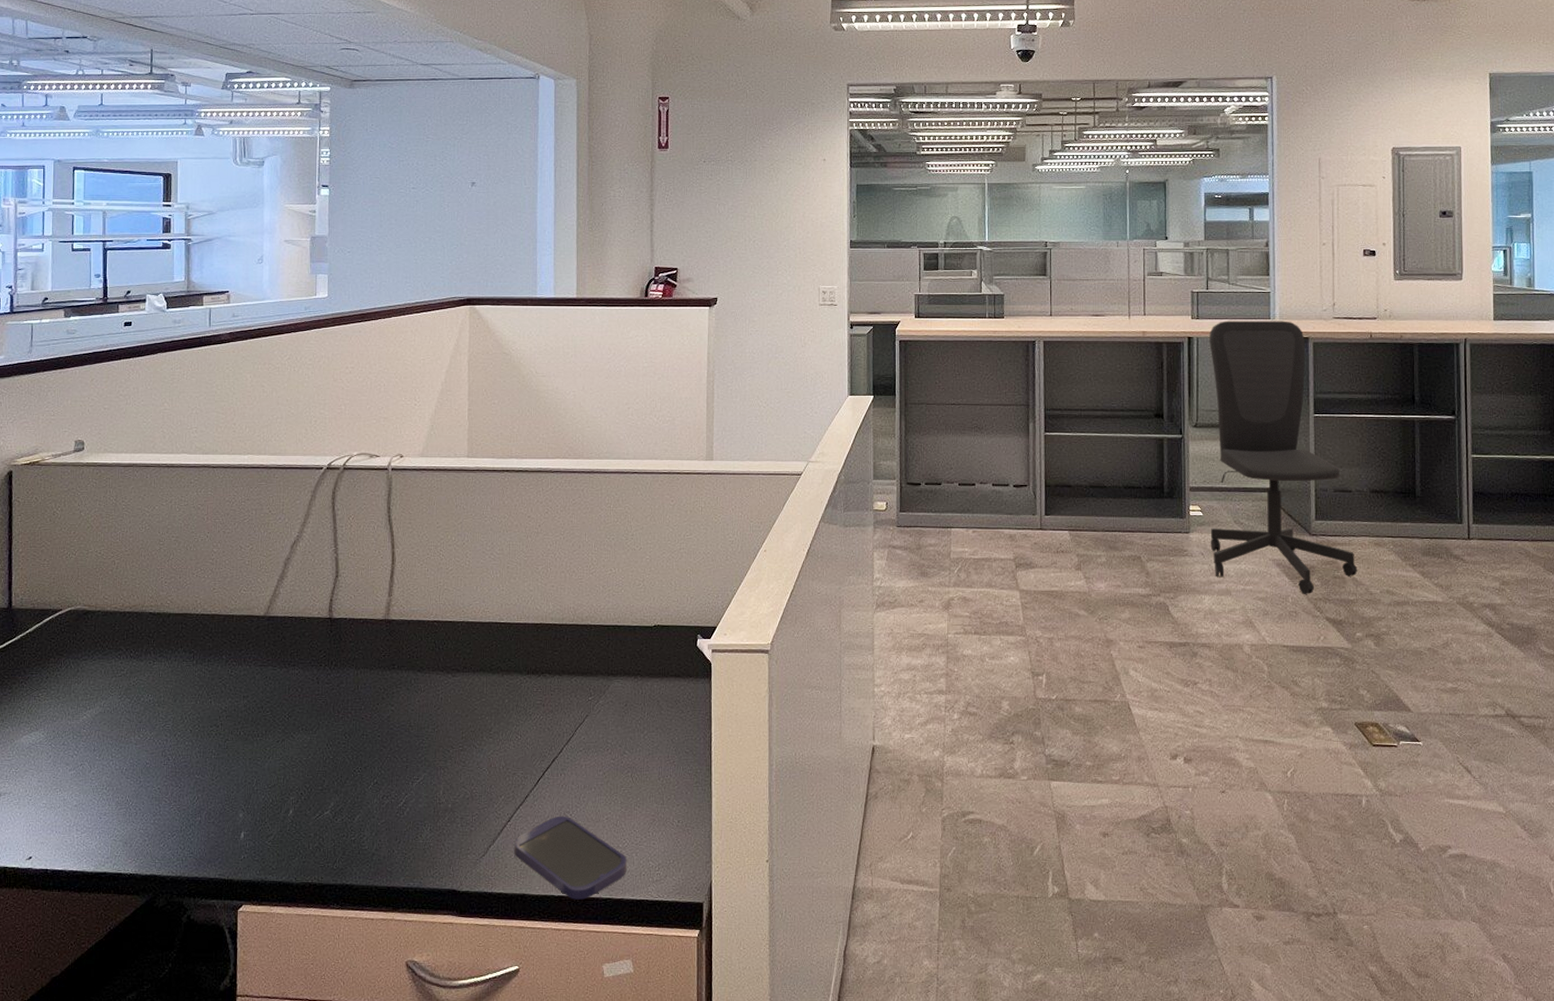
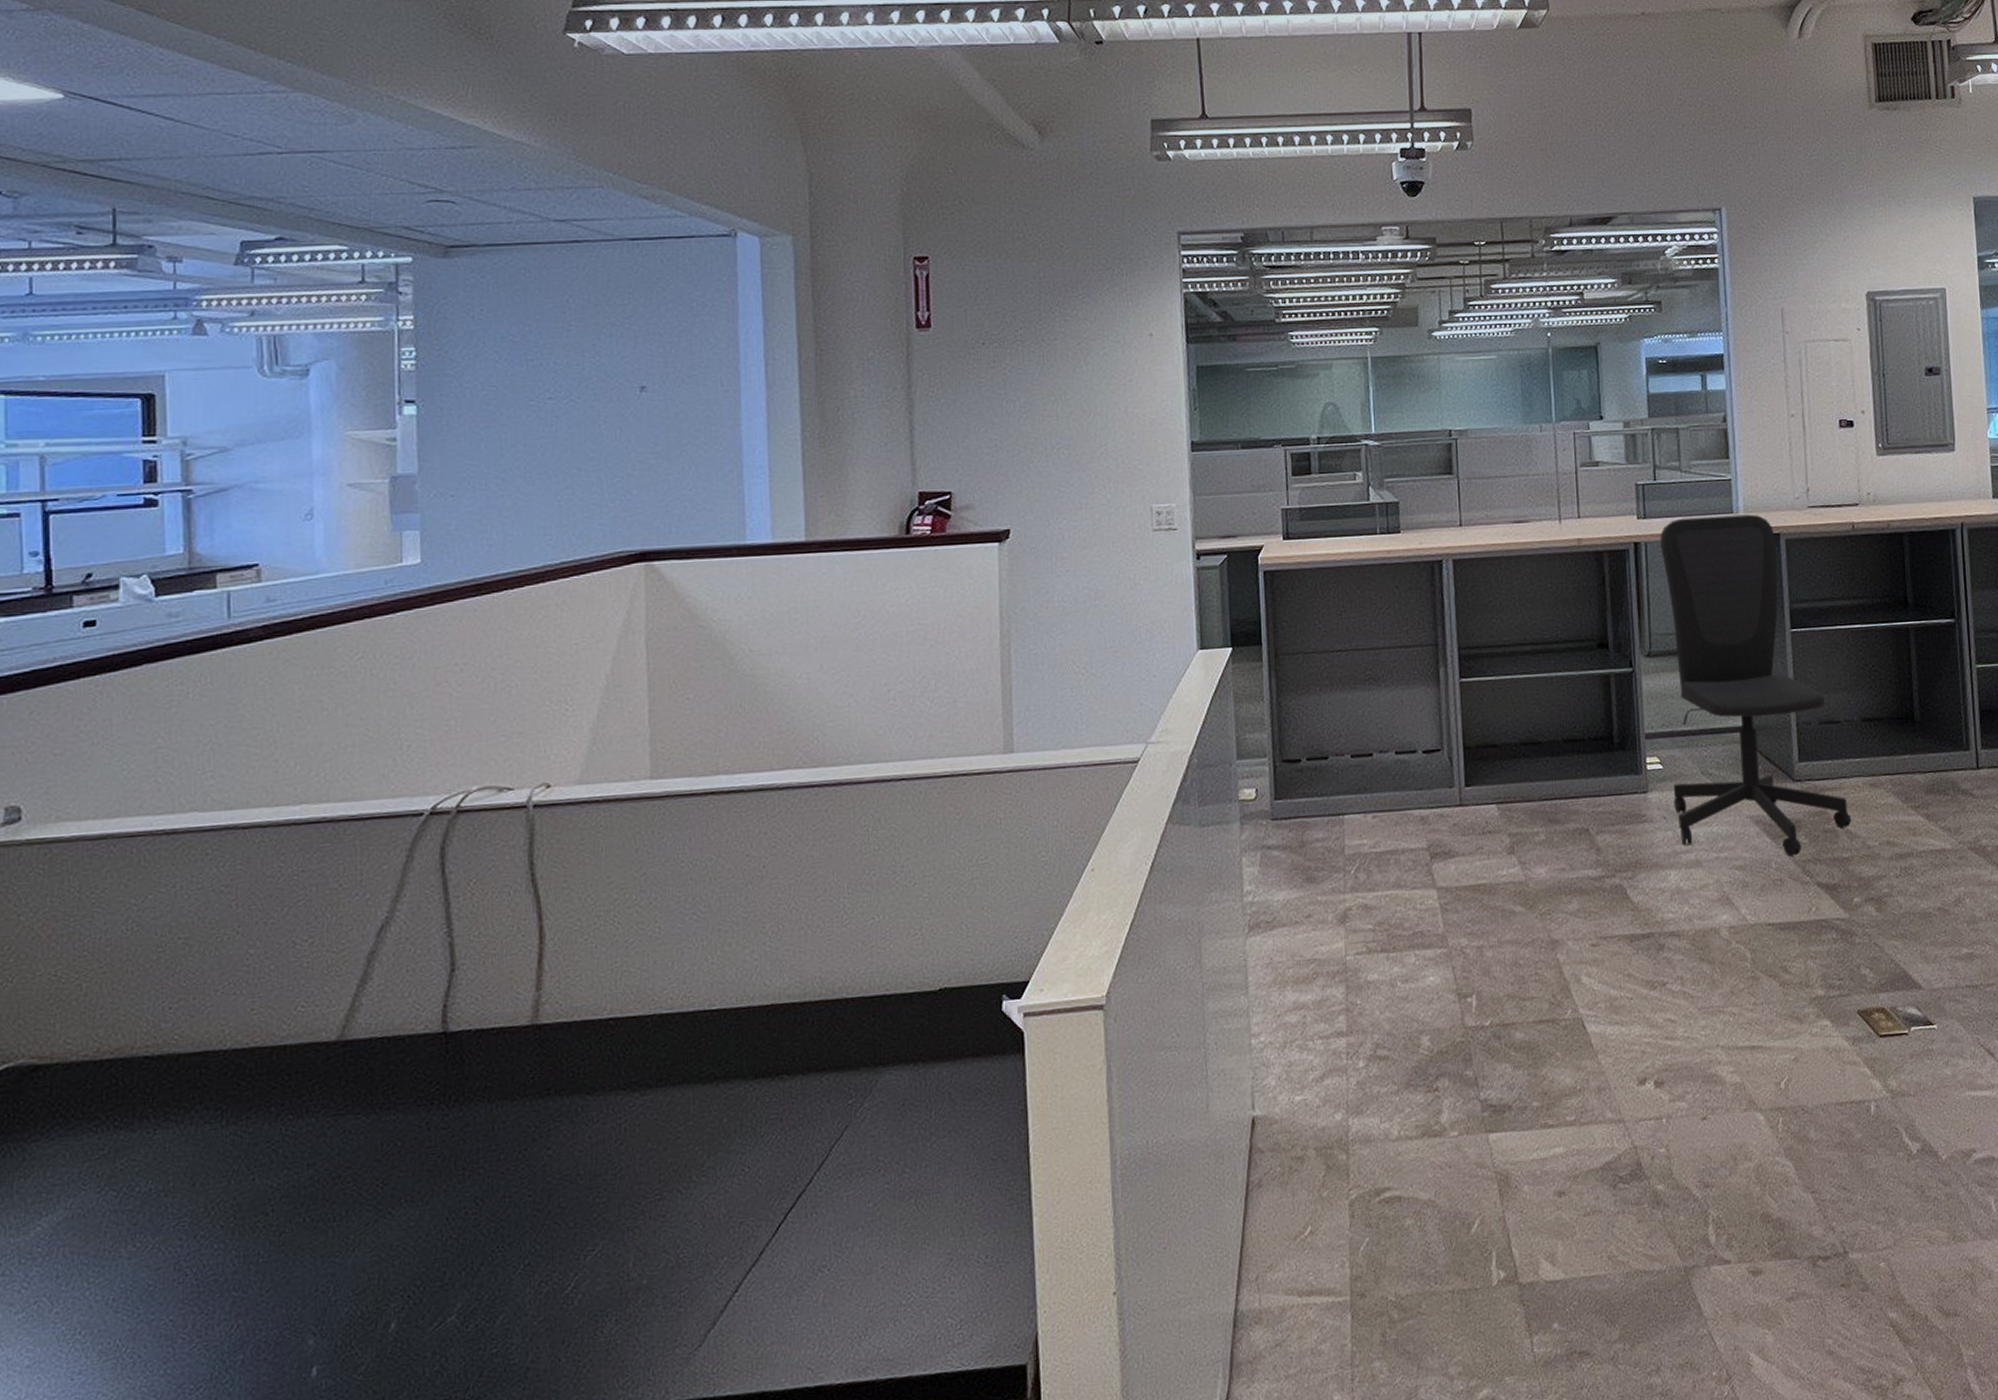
mobile phone: present [514,816,628,900] -> none [746,1271,916,1389]

